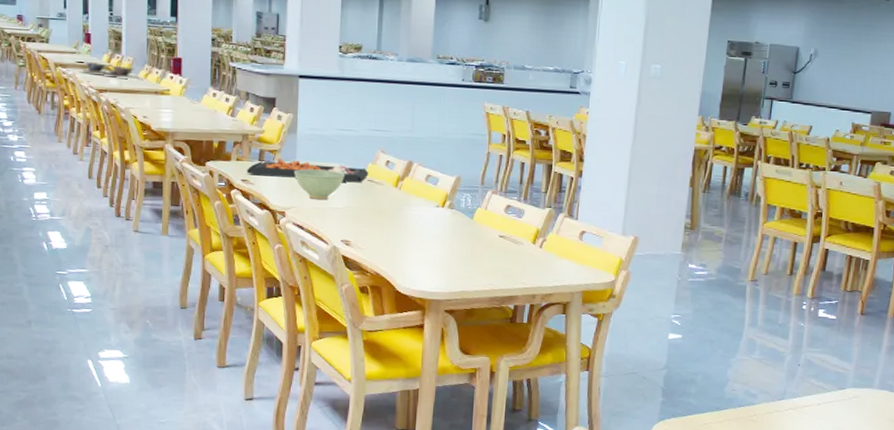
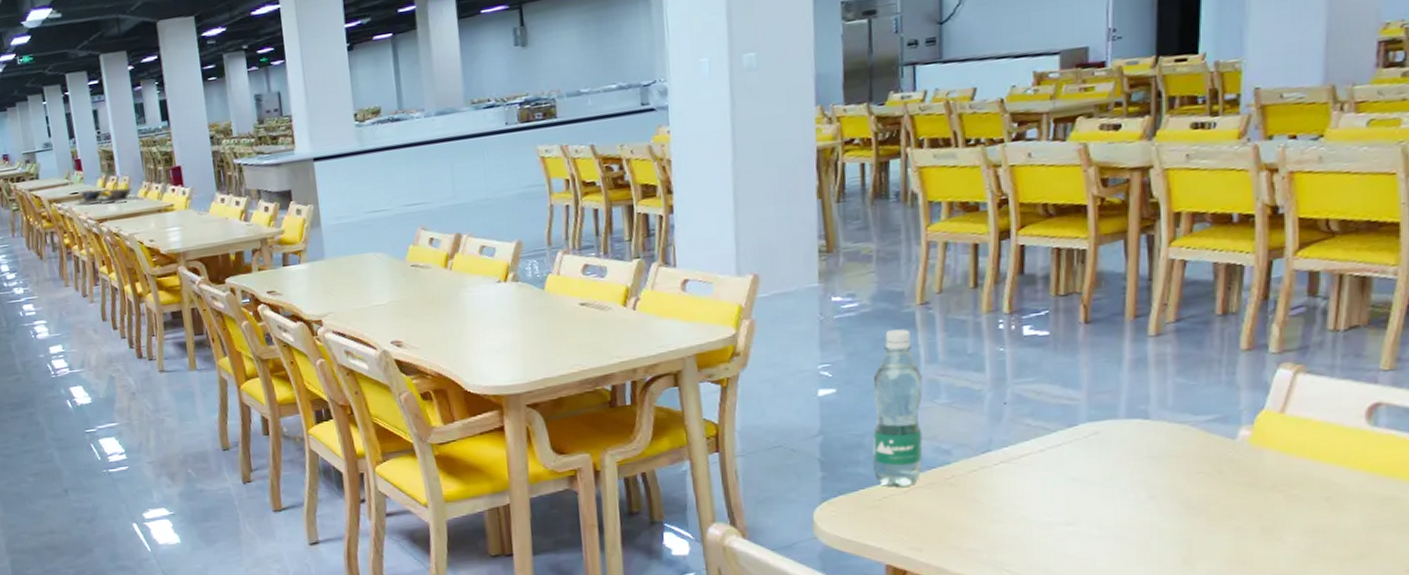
food tray: present [246,157,369,183] -> none [270,251,411,284]
bowl: present [294,169,344,200] -> none [325,261,384,300]
bottle: none [700,297,745,418] -> present [872,329,923,487]

